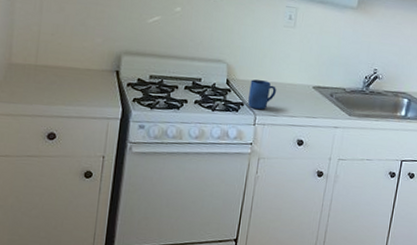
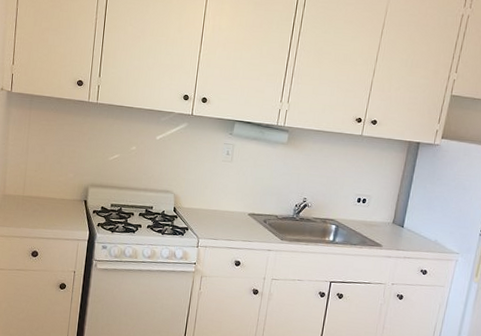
mug: present [248,79,276,109] -> none [192,207,216,234]

